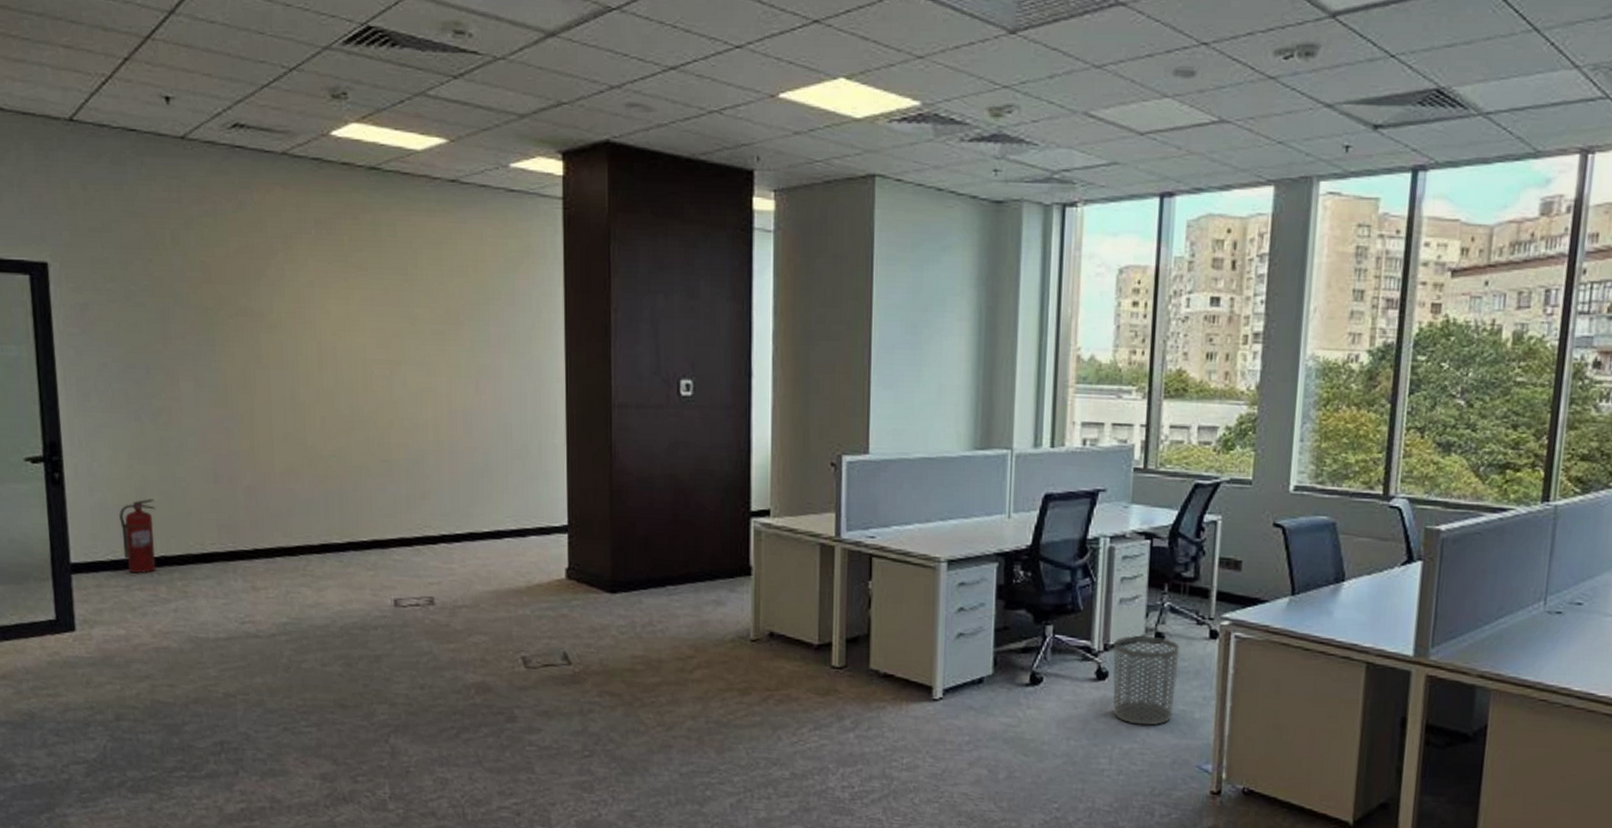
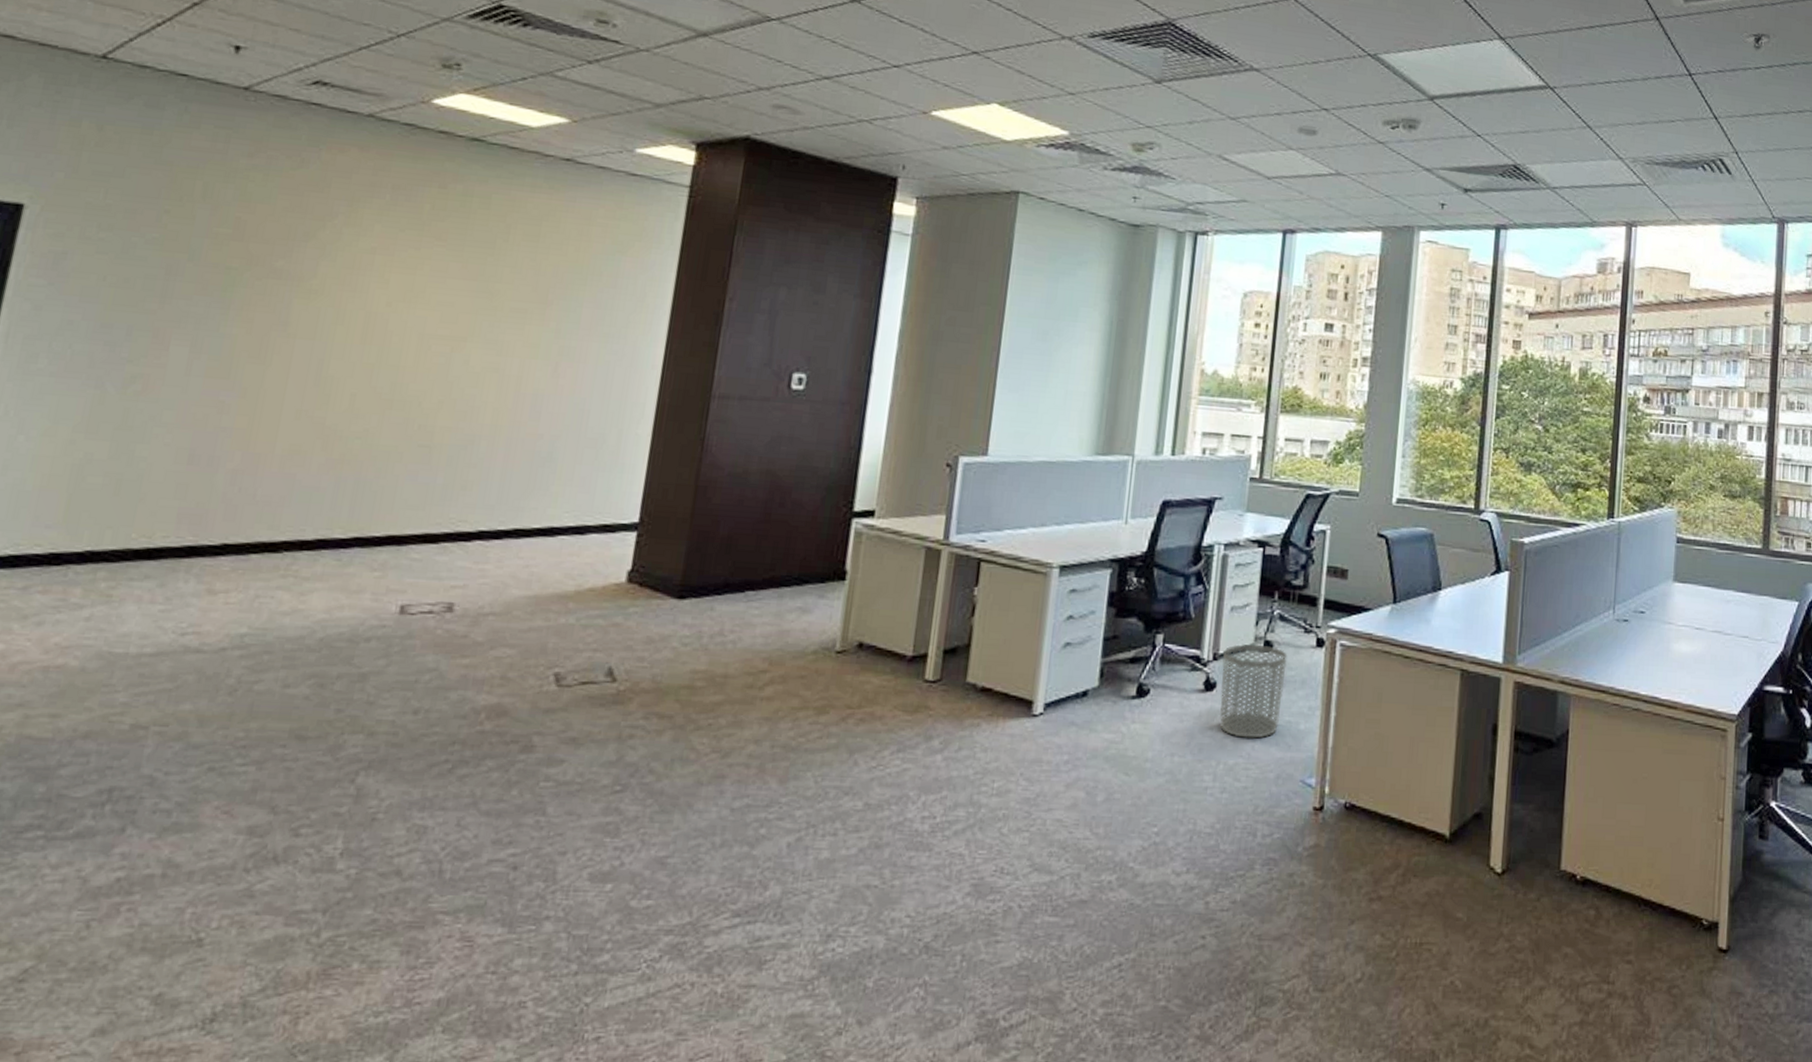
fire extinguisher: present [119,499,156,574] -> none [30,481,95,573]

